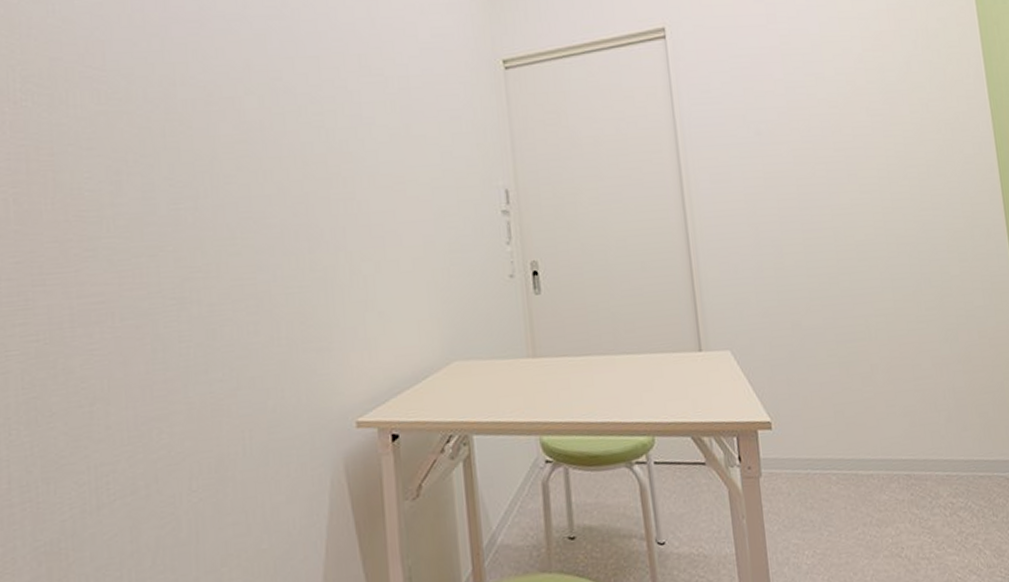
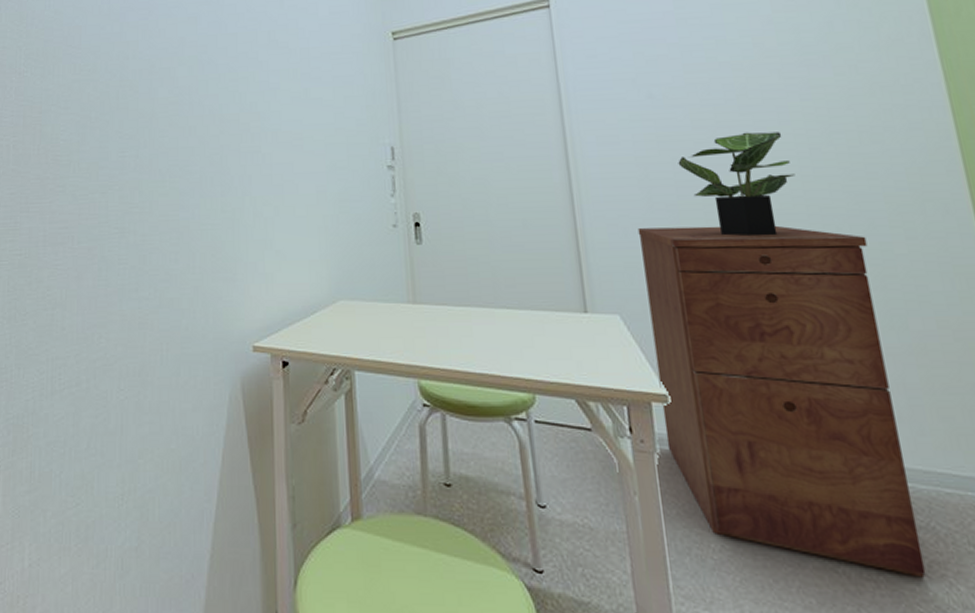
filing cabinet: none [746,255,964,549] -> present [637,225,926,578]
potted plant: none [782,167,878,268] -> present [678,132,795,237]

